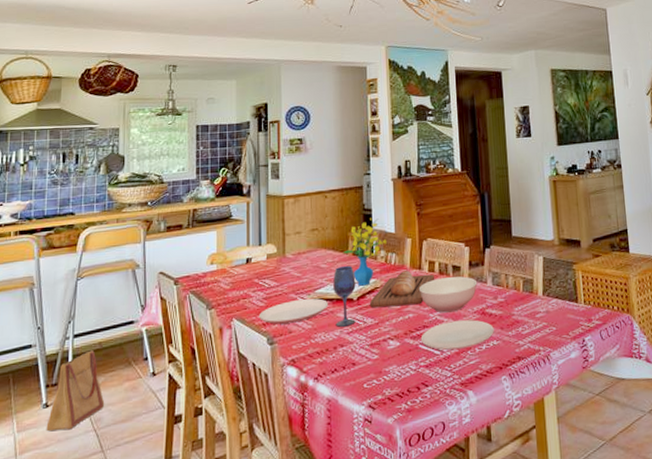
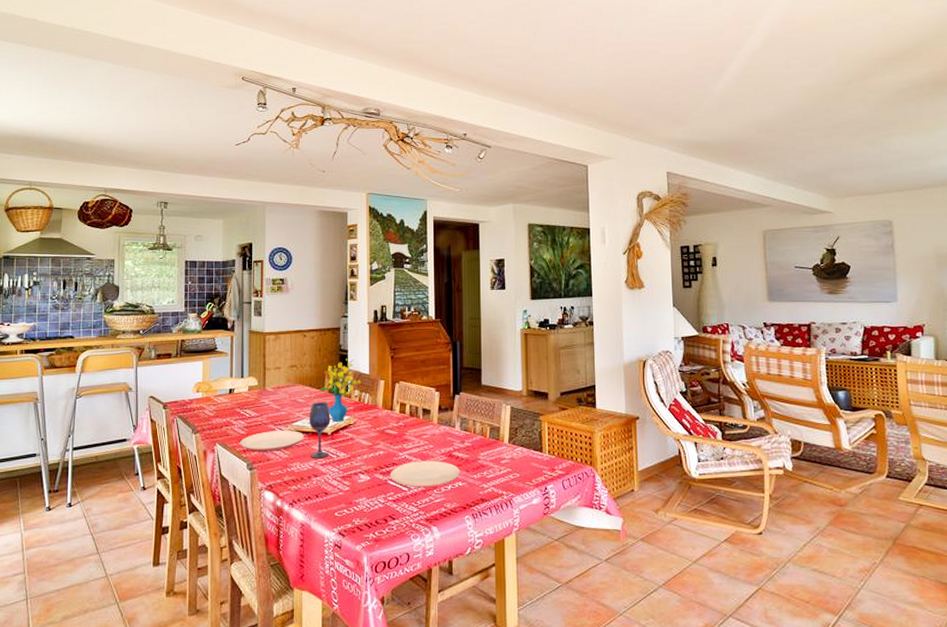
shopping bag: present [46,350,105,432] -> none [49,463,100,532]
bread loaf: present [369,271,435,308] -> none [342,410,406,443]
bowl: present [418,276,478,313] -> none [389,419,446,453]

